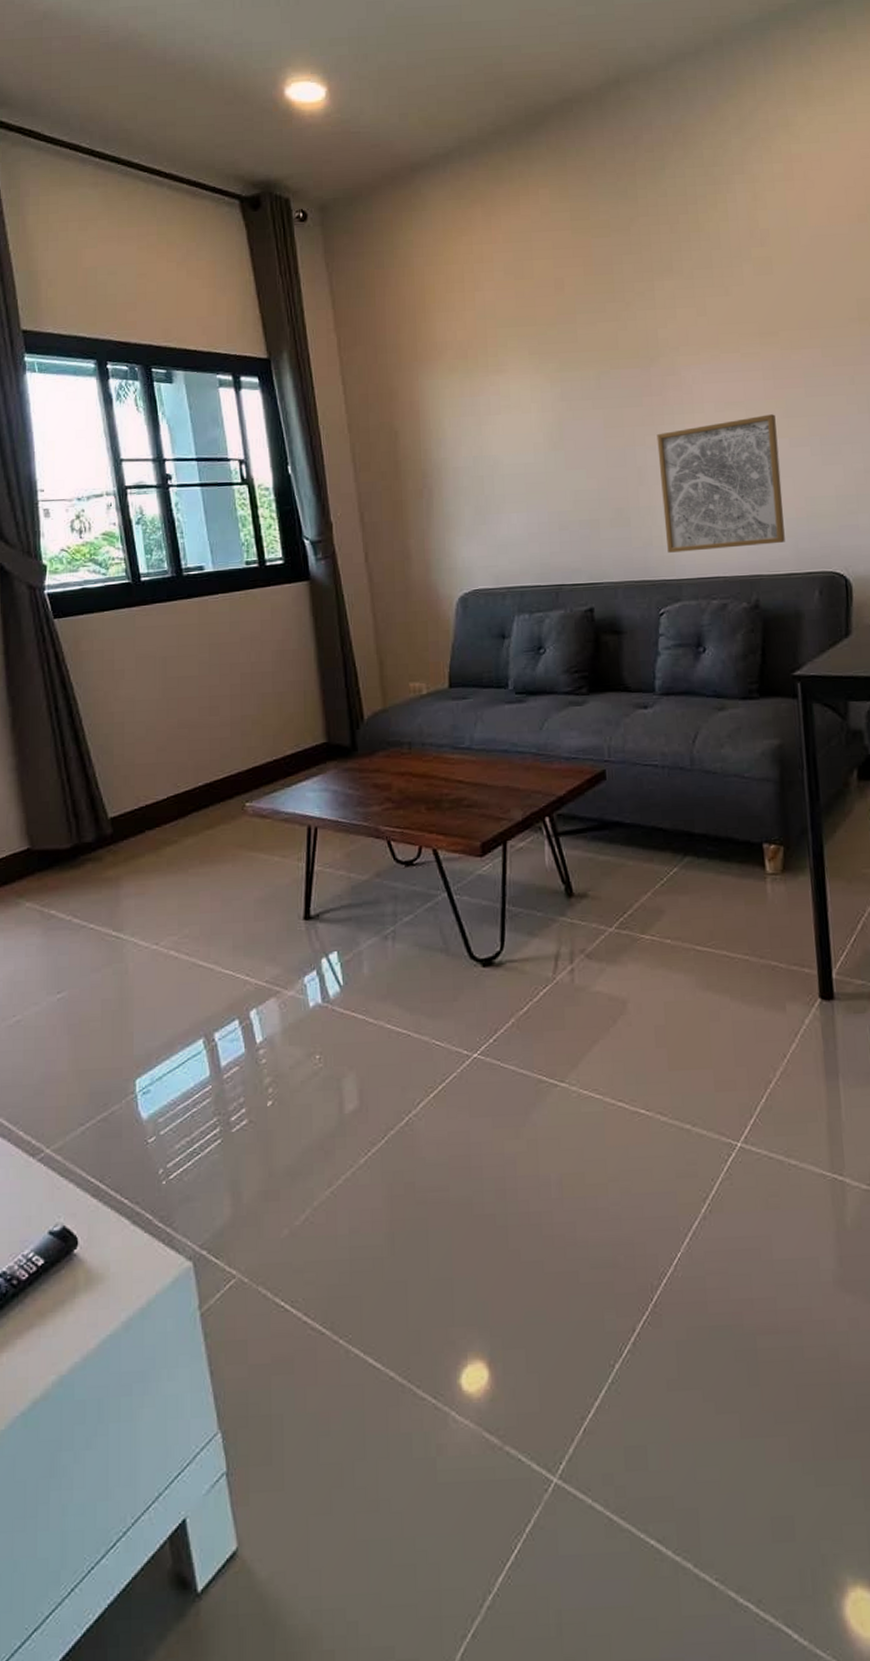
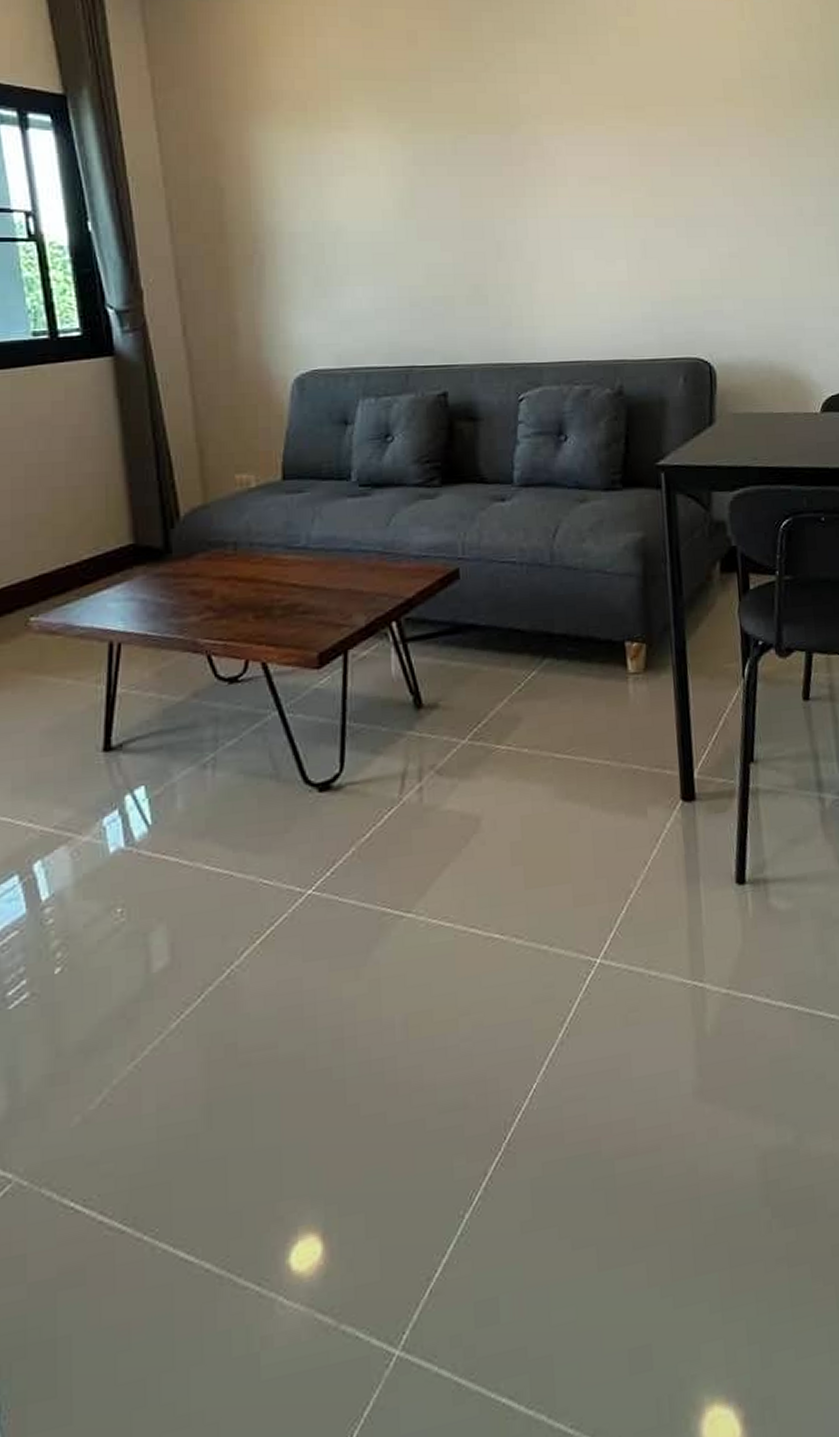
wall art: present [656,414,785,553] -> none [517,192,650,334]

